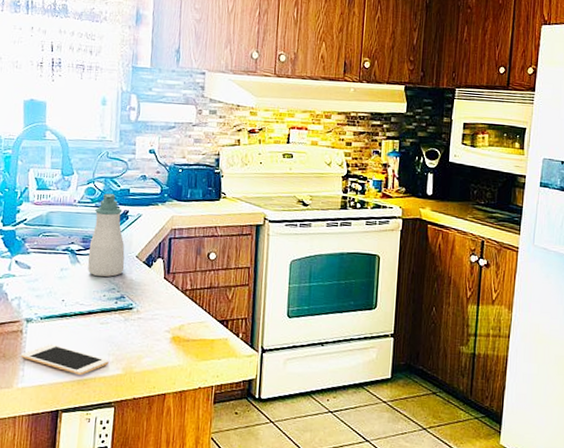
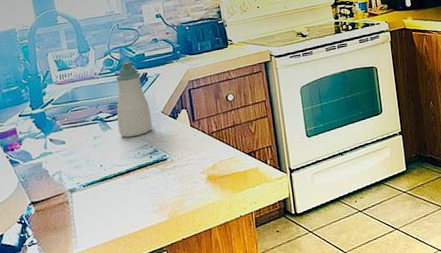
cell phone: present [21,344,109,376] -> none [71,207,154,231]

